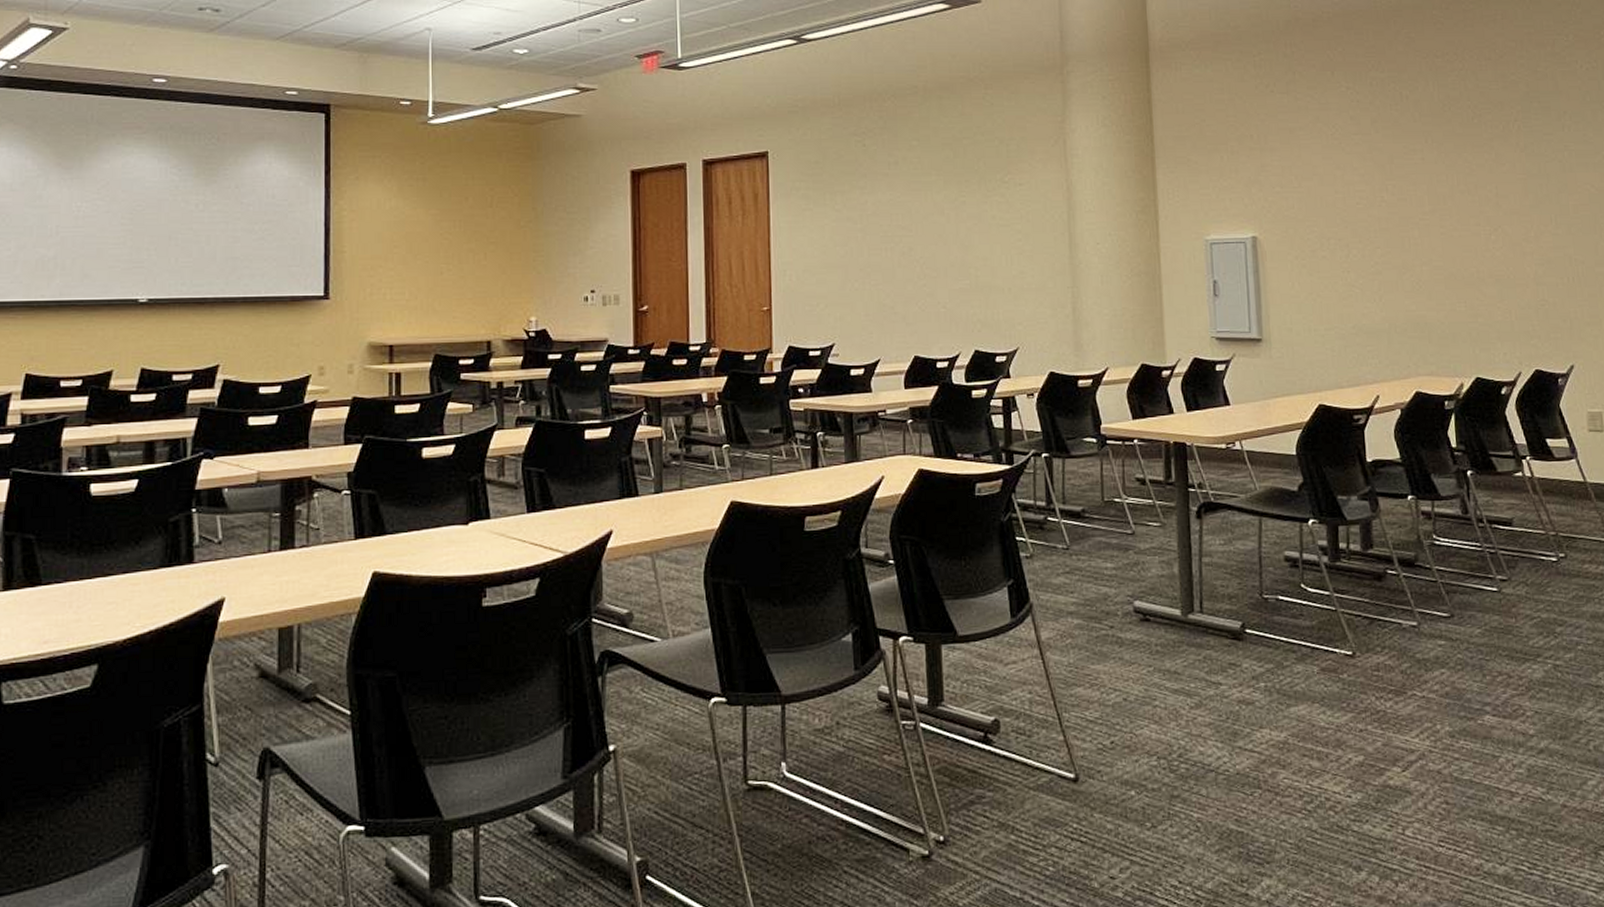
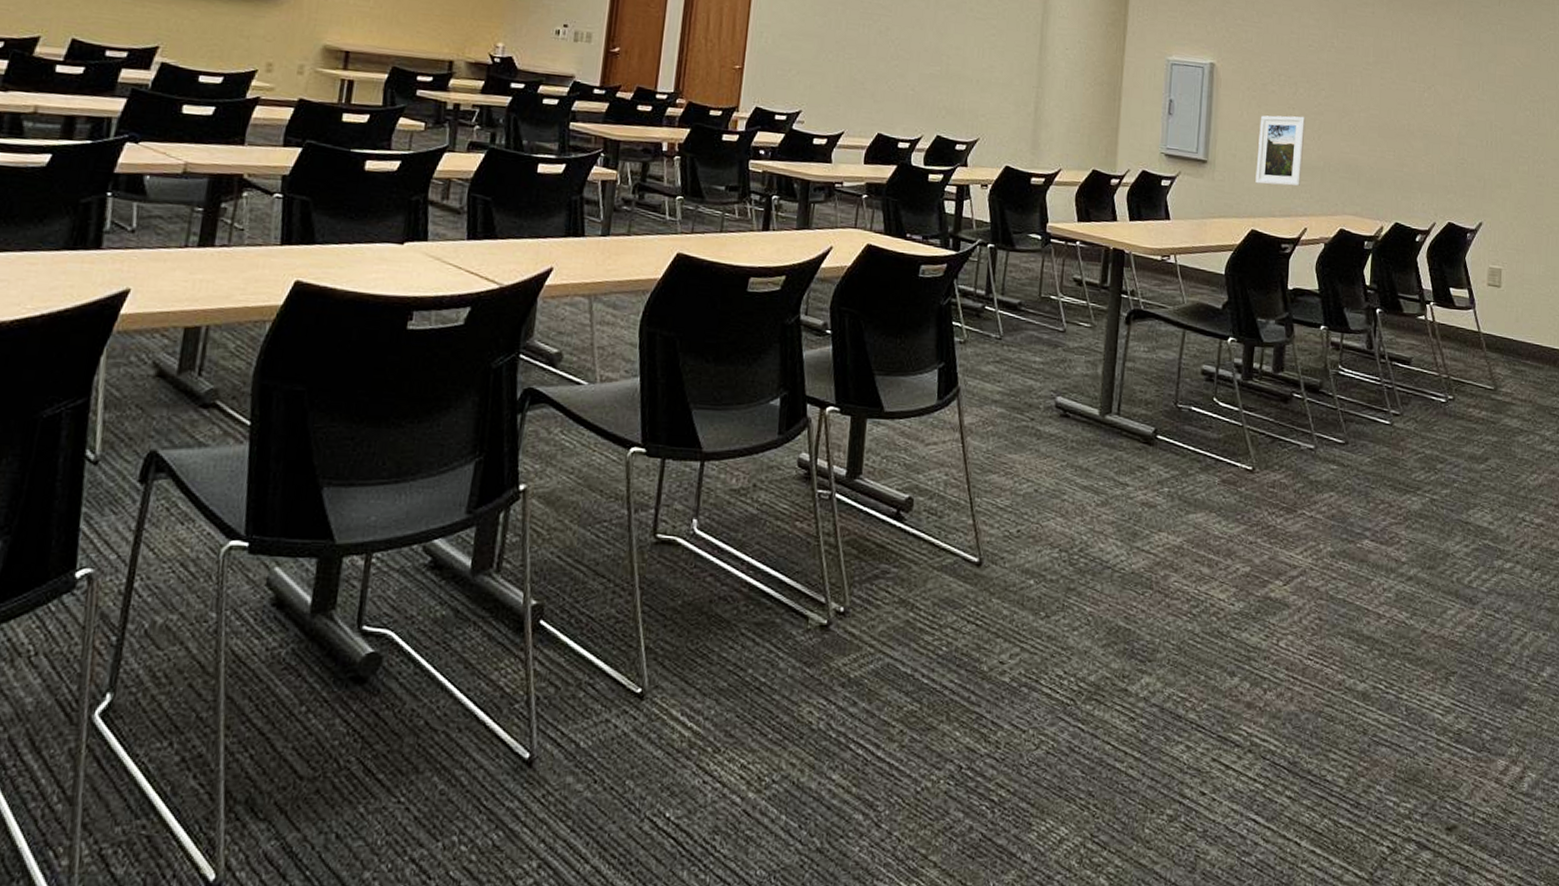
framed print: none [1313,278,1367,356] -> present [1255,115,1306,187]

